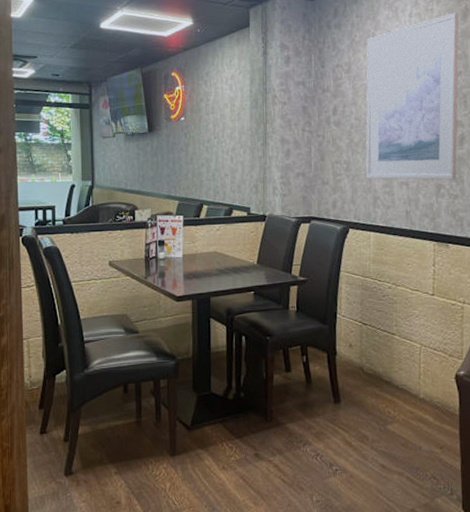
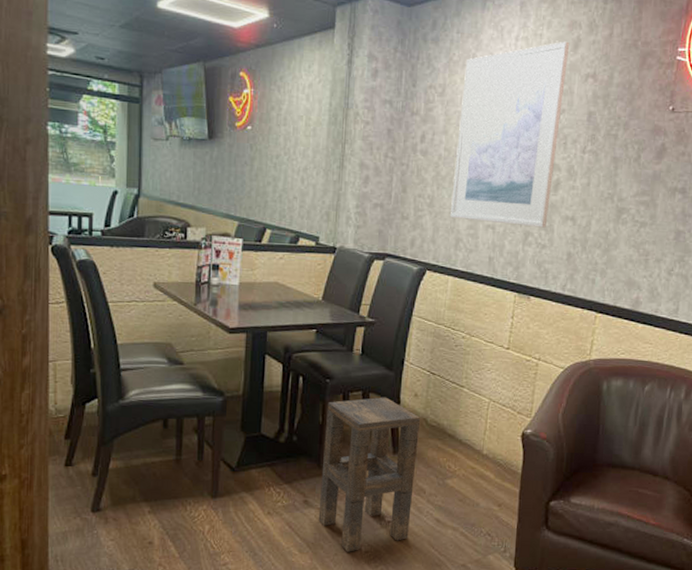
side table: none [269,349,357,502] -> present [318,397,421,552]

